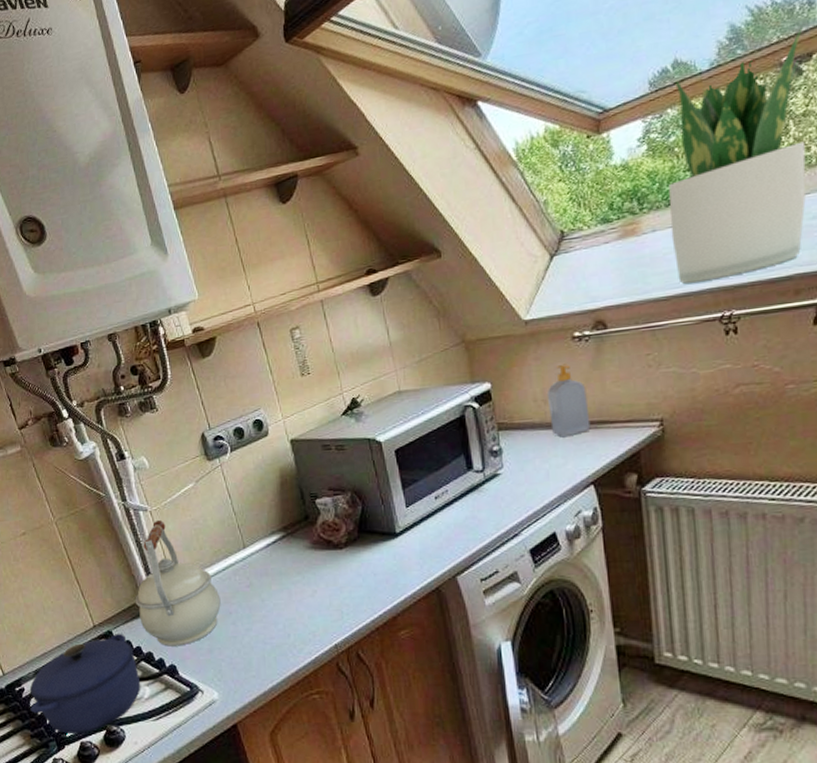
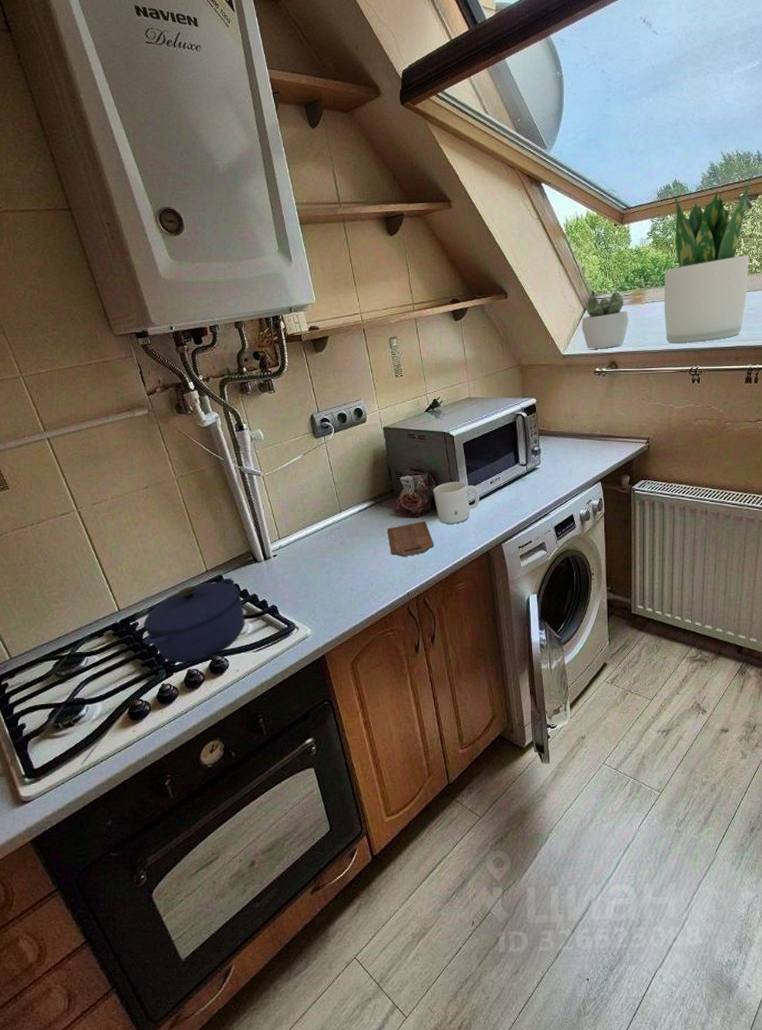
kettle: present [135,519,221,647] -> none [244,483,318,590]
cutting board: none [303,552,365,599] -> present [386,521,434,556]
mug: none [359,500,422,555] -> present [433,482,479,524]
soap bottle: present [546,363,591,438] -> none [574,390,602,445]
succulent plant: none [548,225,619,308] -> present [581,292,629,349]

